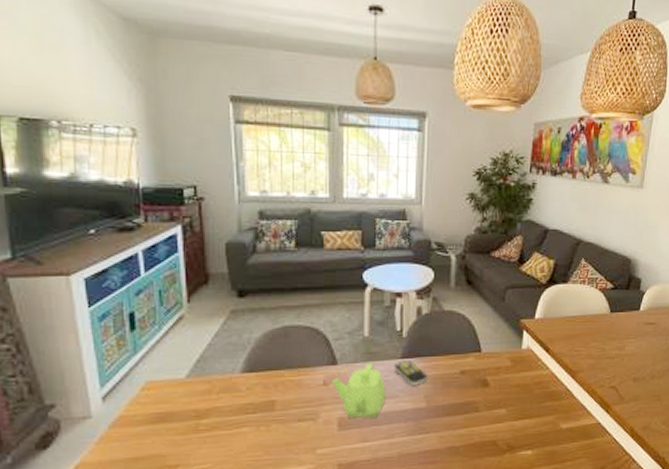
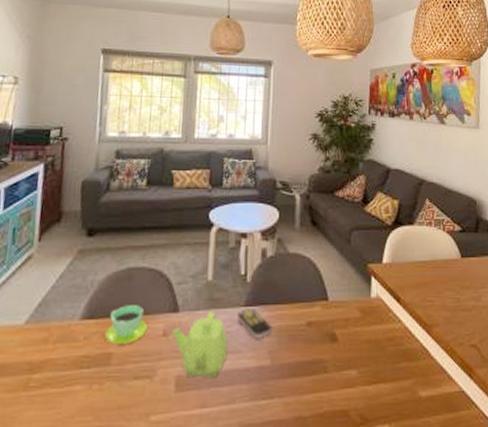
cup: none [267,359,307,394] -> present [105,305,147,345]

